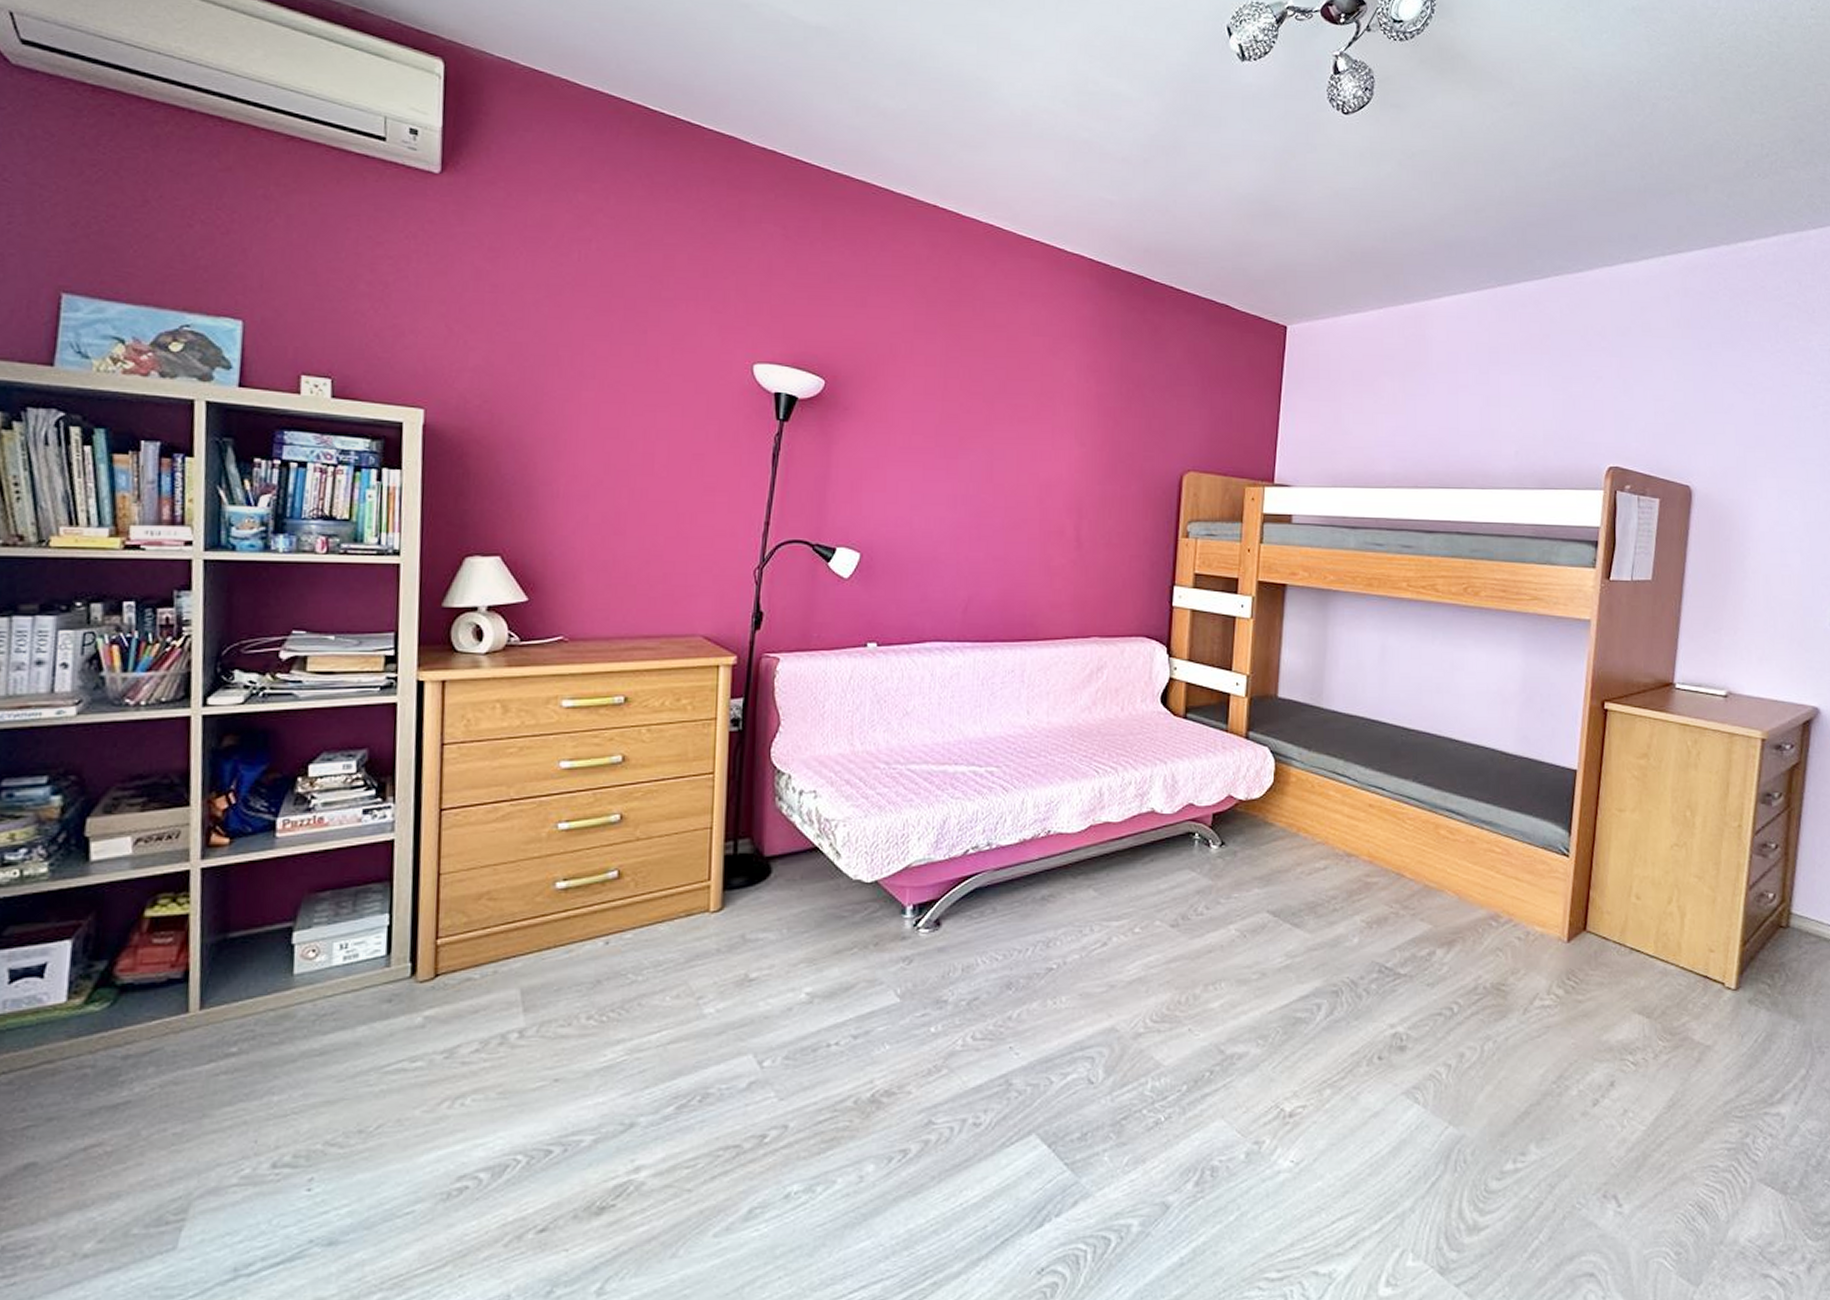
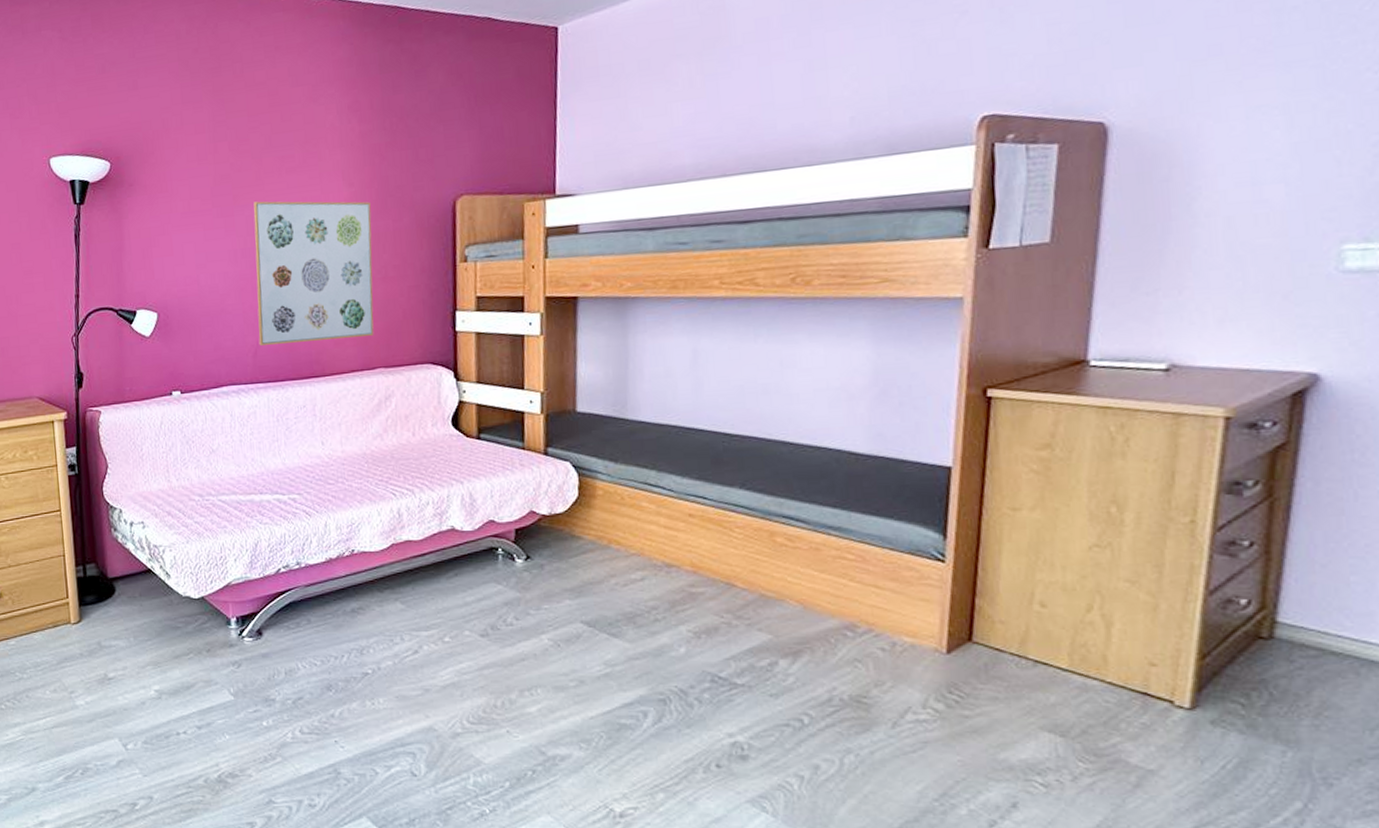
wall art: none [971,447,1100,602] -> present [253,201,374,346]

